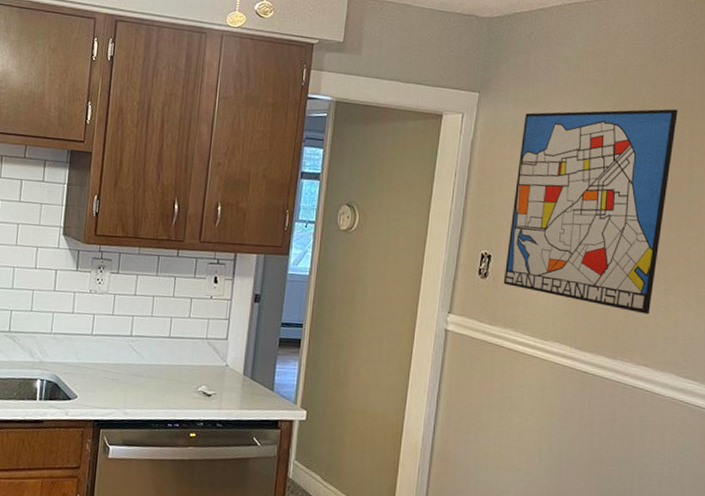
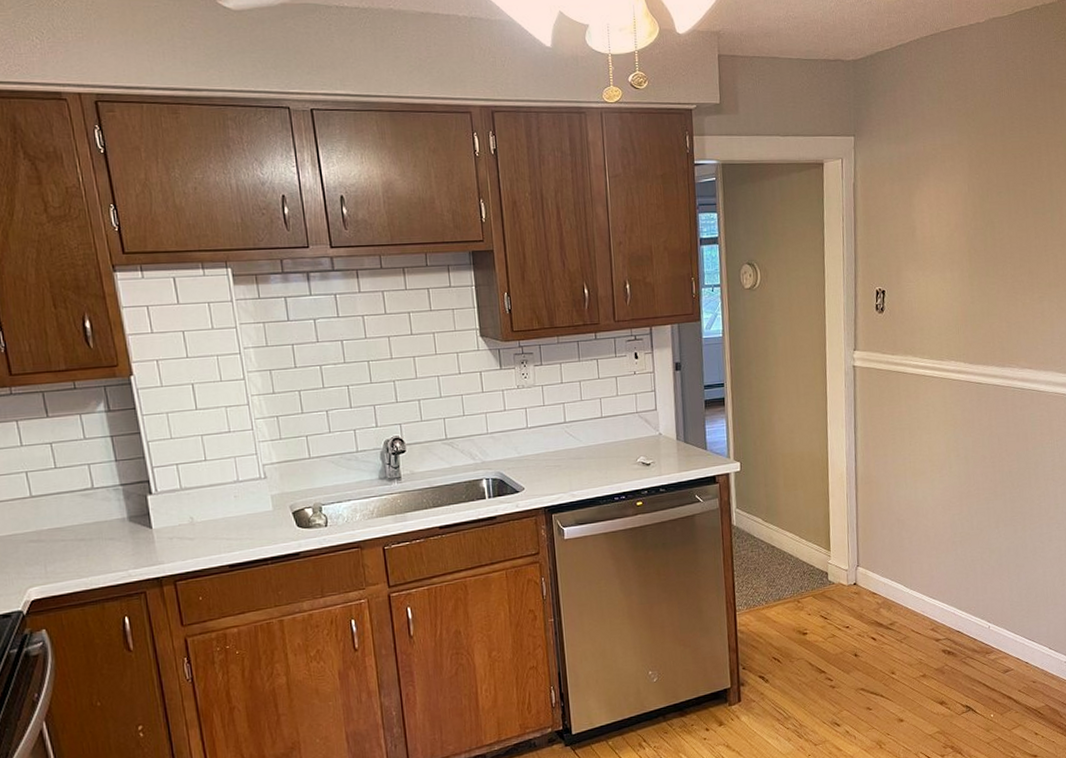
wall art: present [503,109,678,315] -> none [898,127,1034,322]

